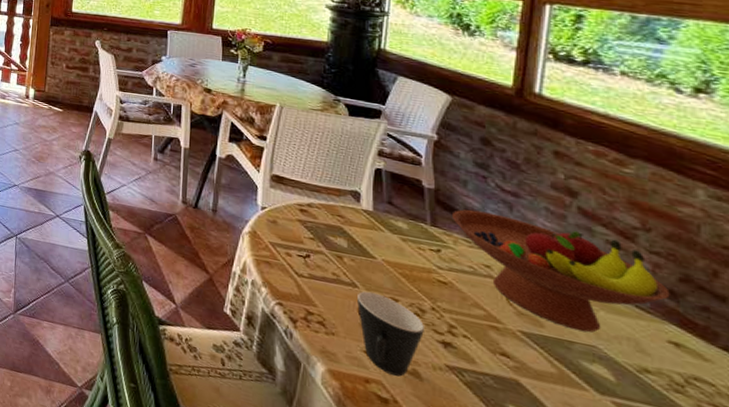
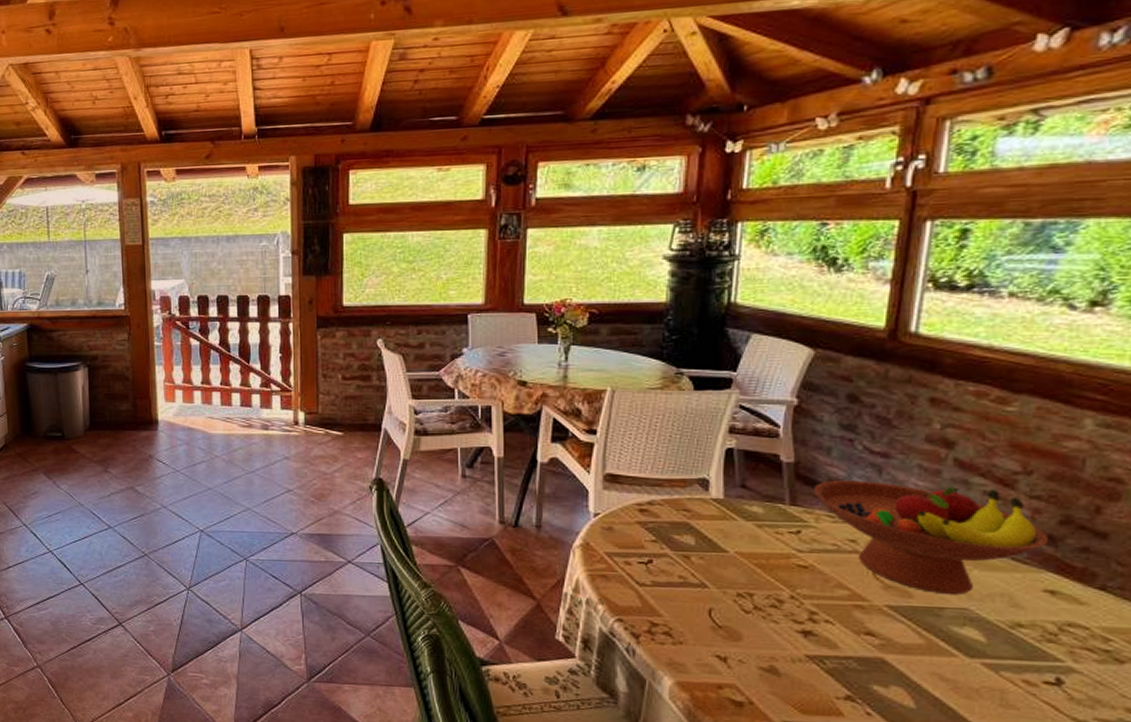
mug: present [357,291,424,377] -> none [708,590,782,676]

